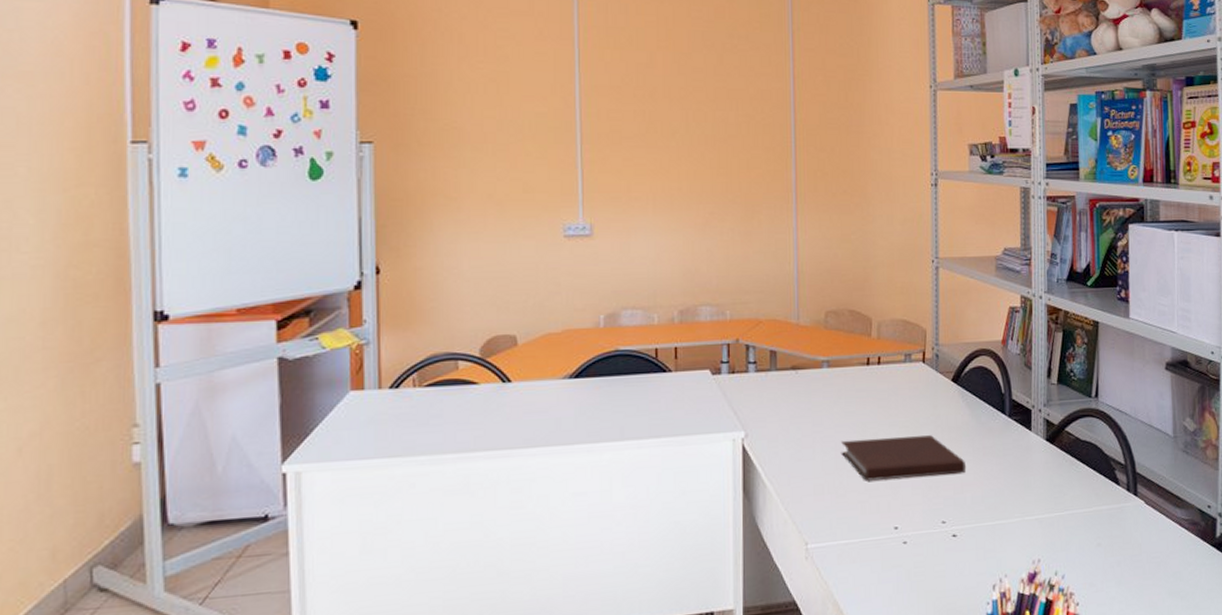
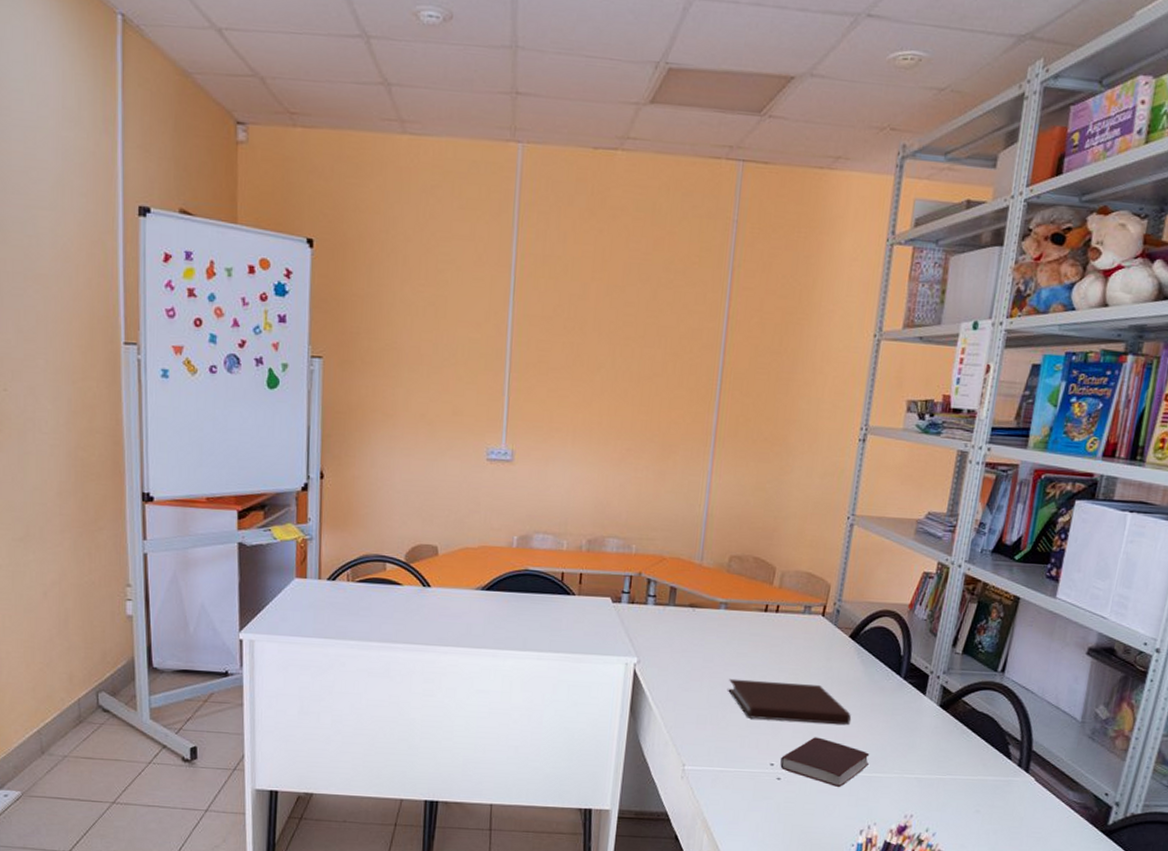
book: none [904,490,990,542] -> present [780,737,870,787]

